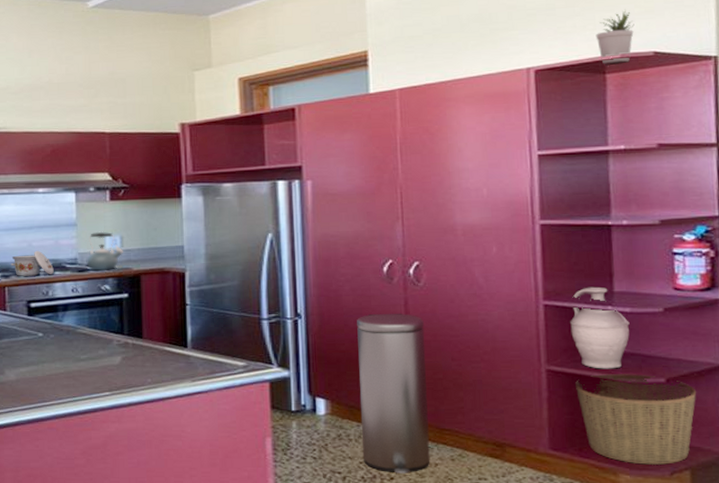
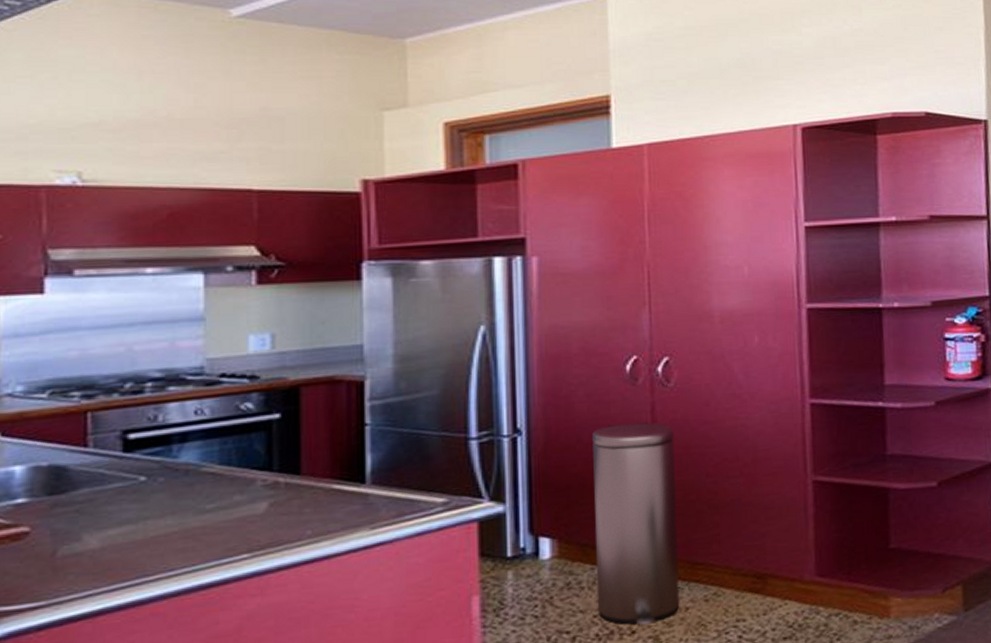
cooking pot: present [10,250,54,276] -> none [97,356,167,396]
kettle: present [86,231,124,271] -> none [218,327,276,383]
ceramic jug: present [570,286,630,369] -> none [839,379,901,476]
basket: present [575,374,697,465] -> none [843,479,968,584]
potted plant: present [595,9,635,65] -> none [866,63,906,125]

